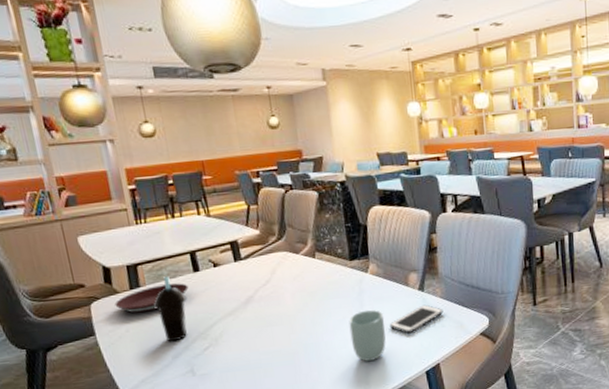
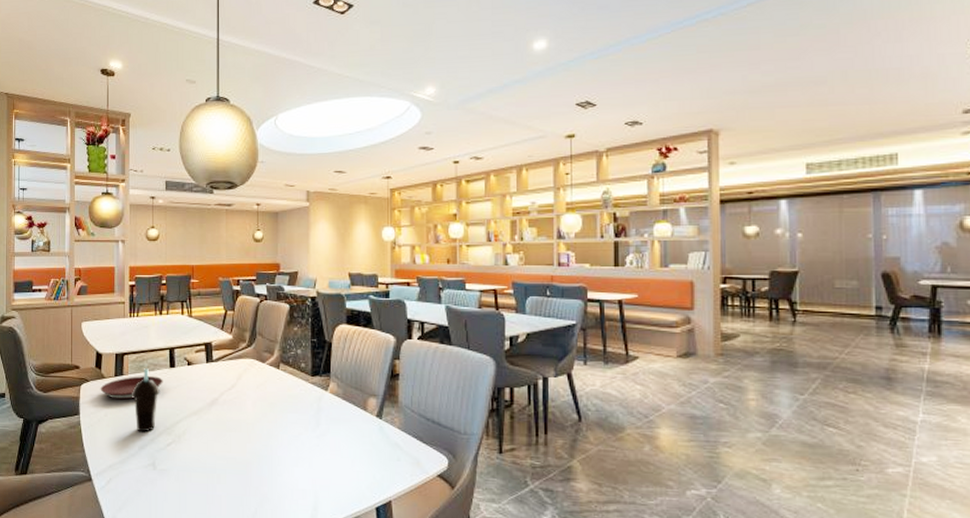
cup: present [348,309,386,361] -> none [303,429,339,485]
cell phone: present [389,304,444,334] -> none [343,433,400,463]

